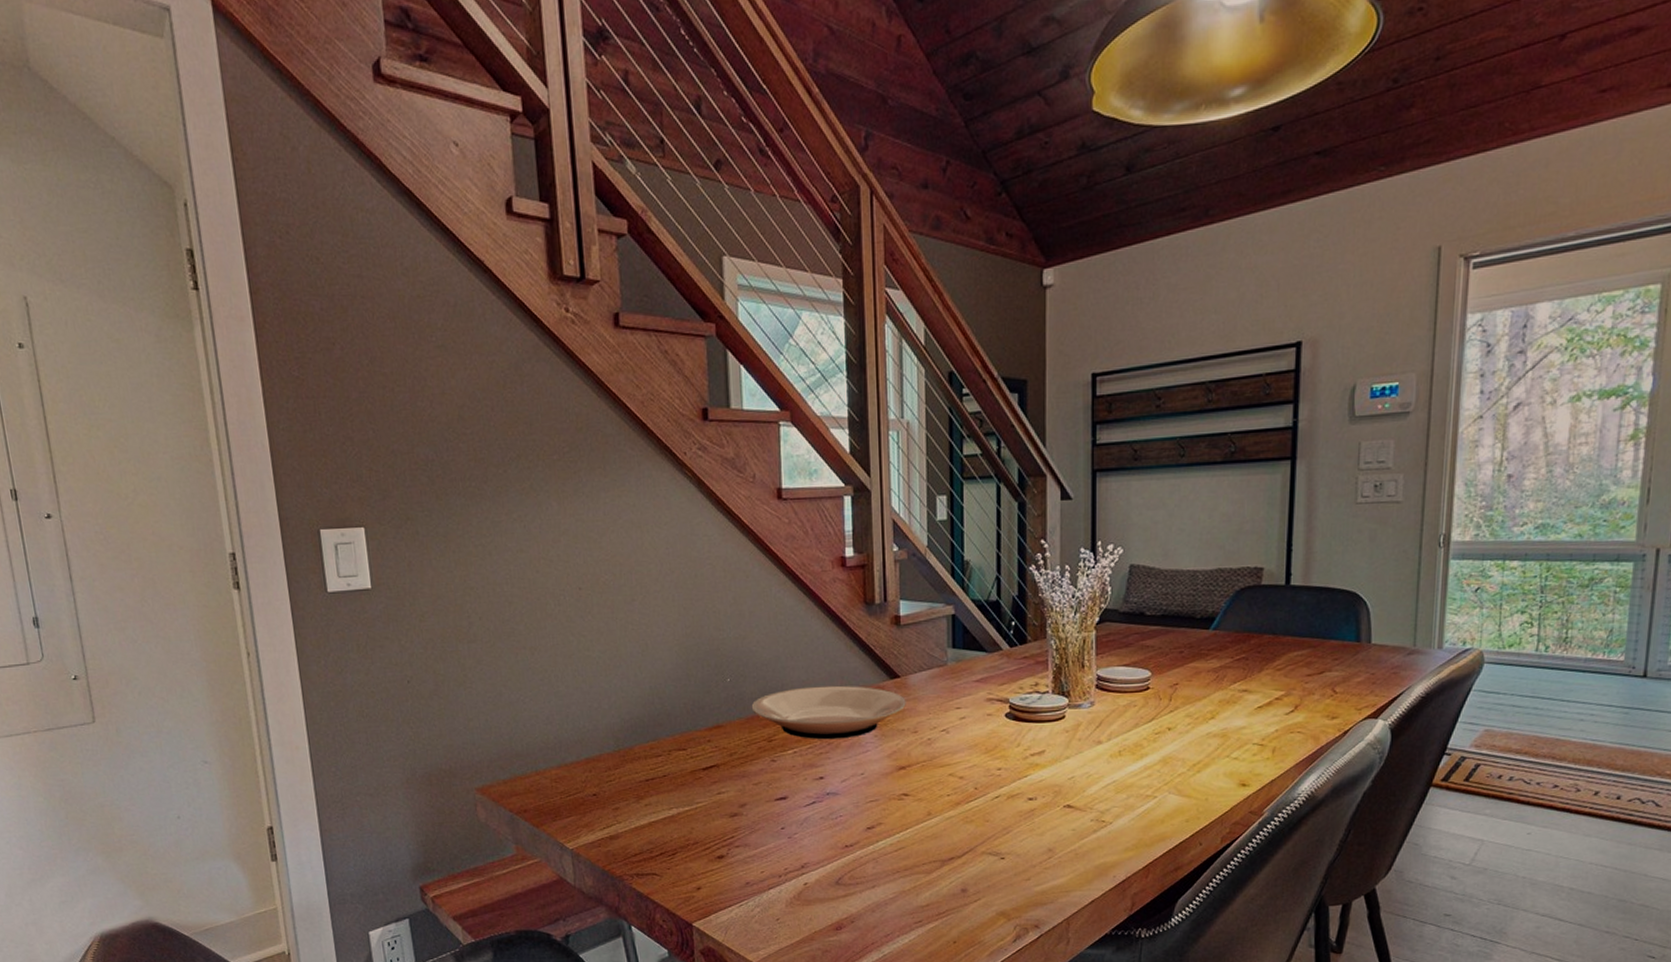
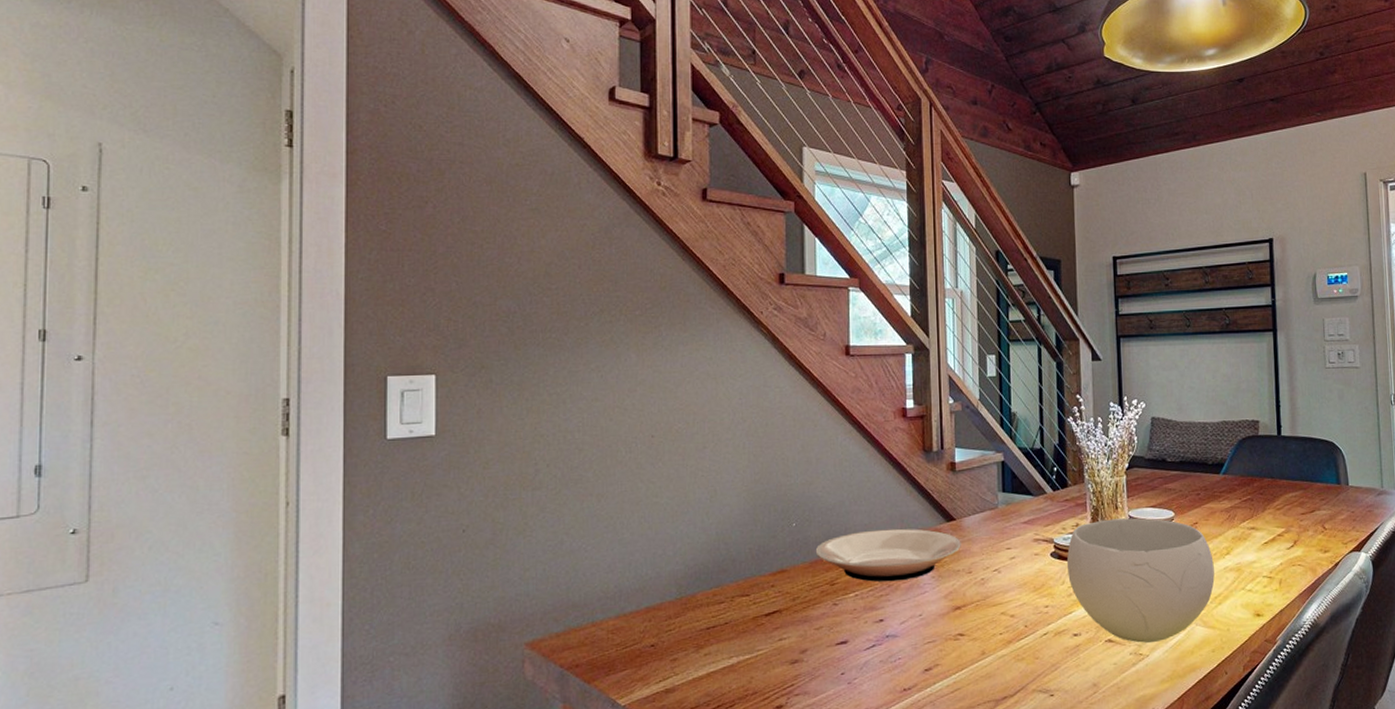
bowl: none [1023,677,1195,810] -> present [1066,518,1215,643]

